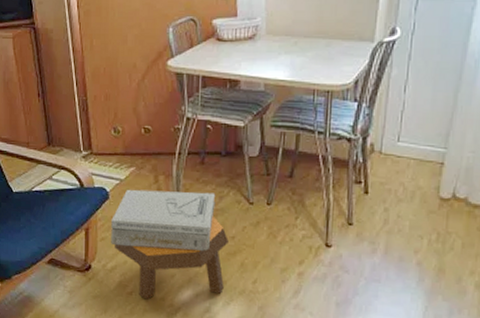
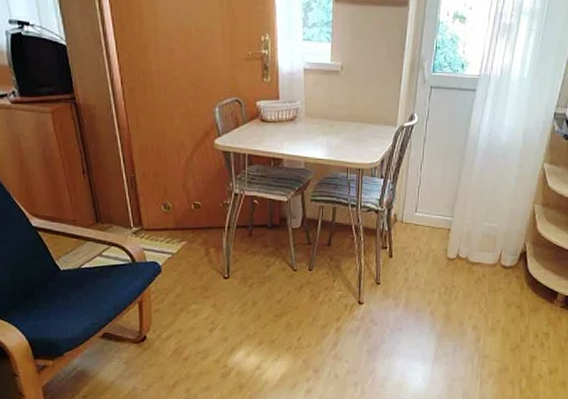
book: present [111,189,216,251] -> none [165,262,263,316]
footstool: present [115,215,229,300] -> none [169,282,276,363]

